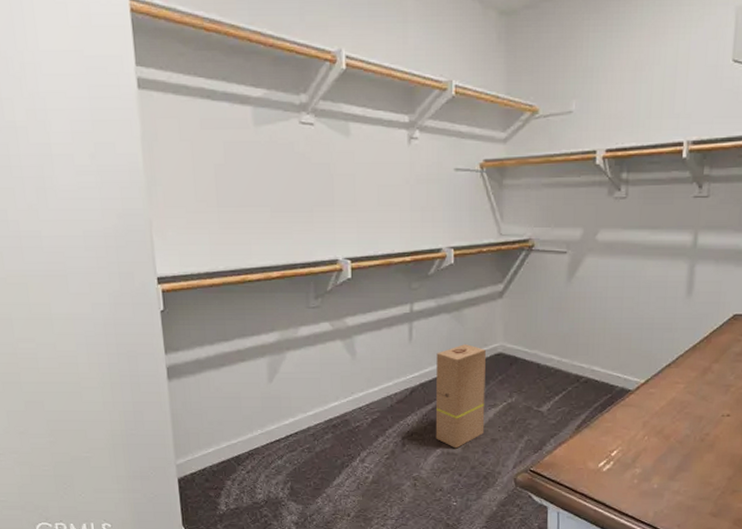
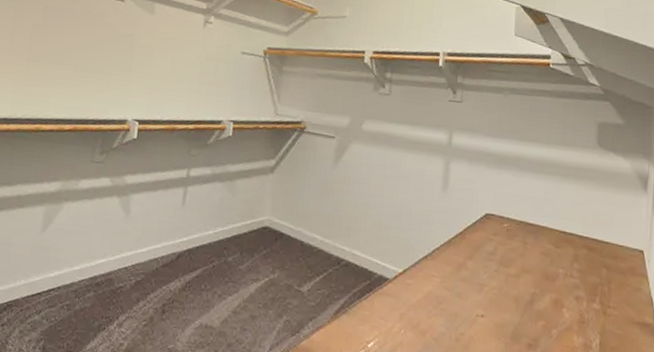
cardboard box: present [435,344,486,449] -> none [195,214,253,322]

